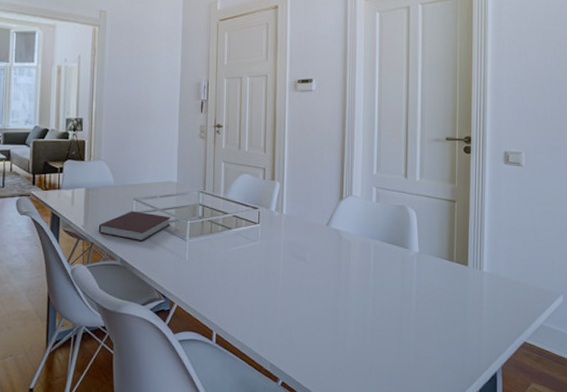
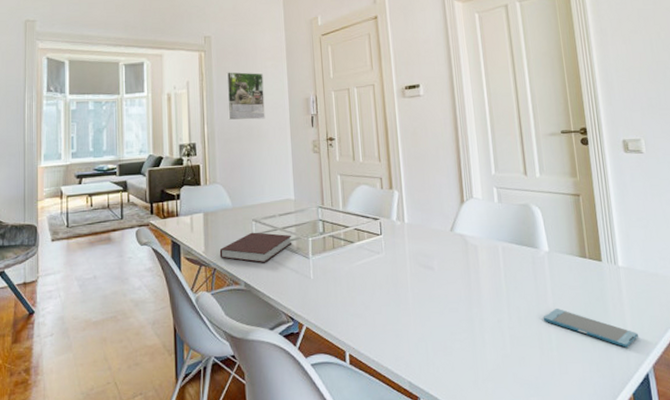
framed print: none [117,49,156,100] -> present [226,72,265,120]
smartphone: none [405,306,492,347] -> present [543,308,638,348]

